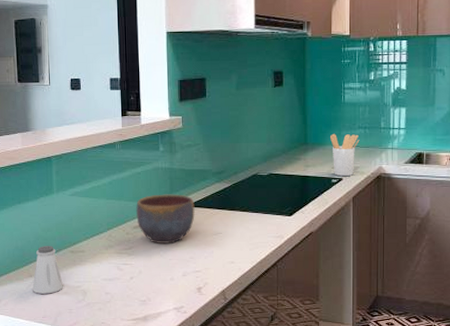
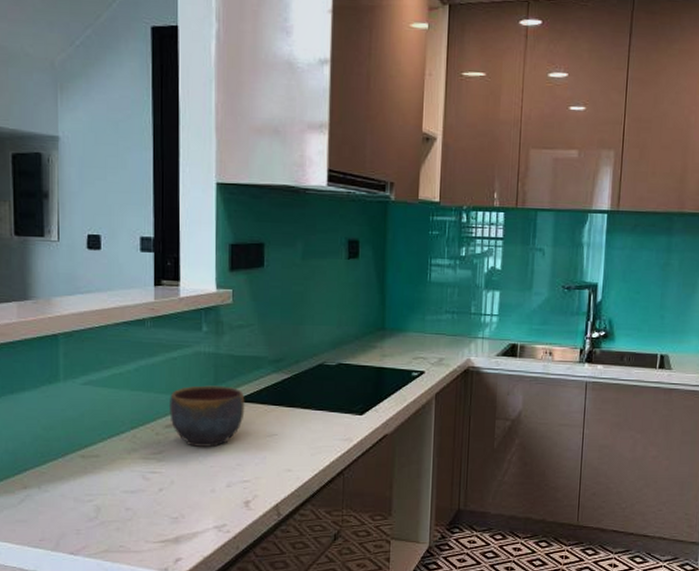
saltshaker: present [32,246,63,294] -> none [25,449,69,510]
utensil holder: present [330,133,360,176] -> none [412,317,446,368]

